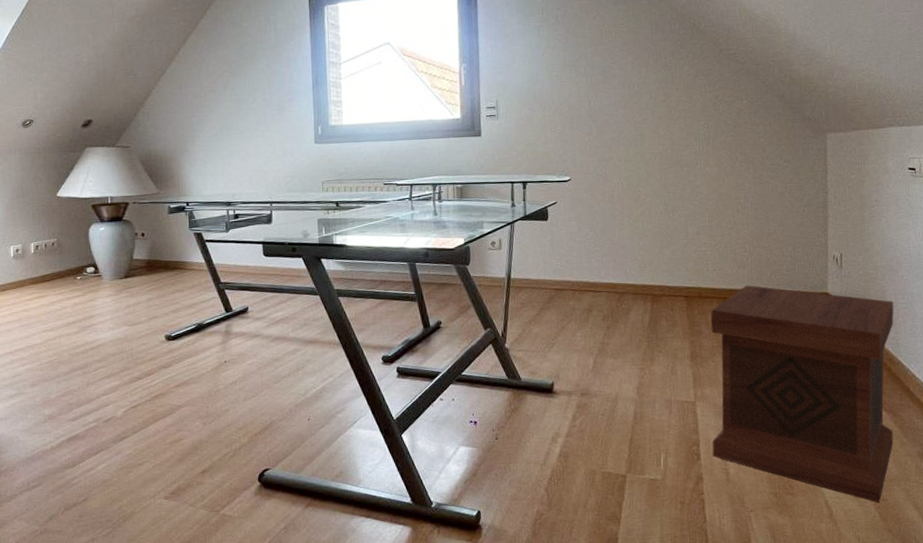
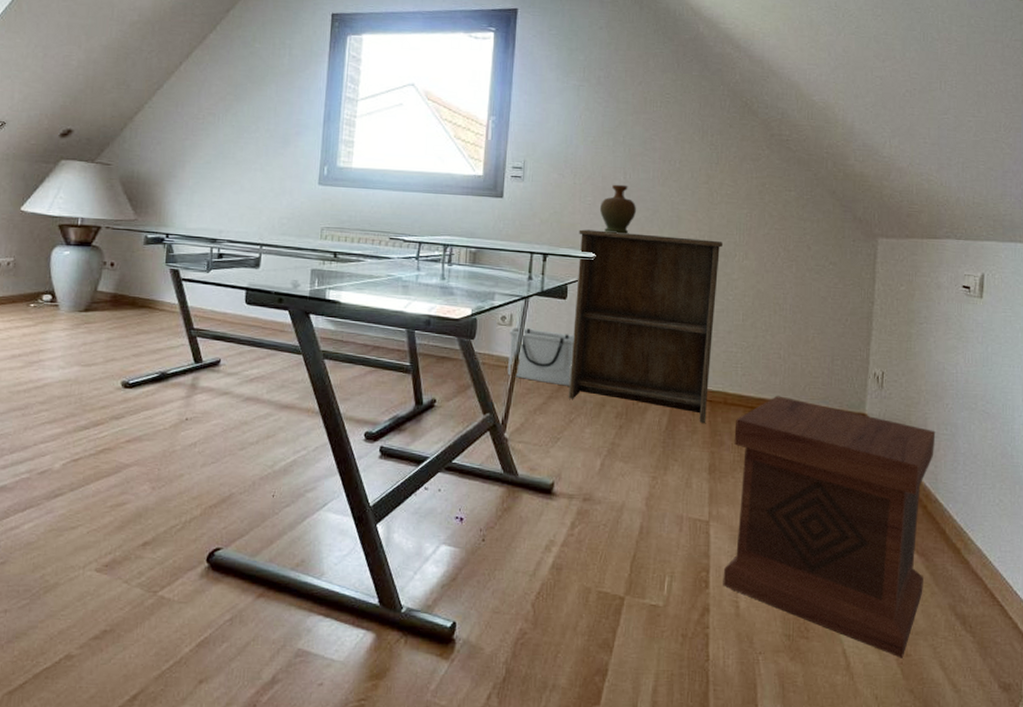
storage bin: none [499,249,560,297] -> present [508,326,574,386]
bookshelf: none [552,152,684,316] -> present [568,229,722,423]
decorative vase: none [569,112,603,157] -> present [599,184,636,234]

